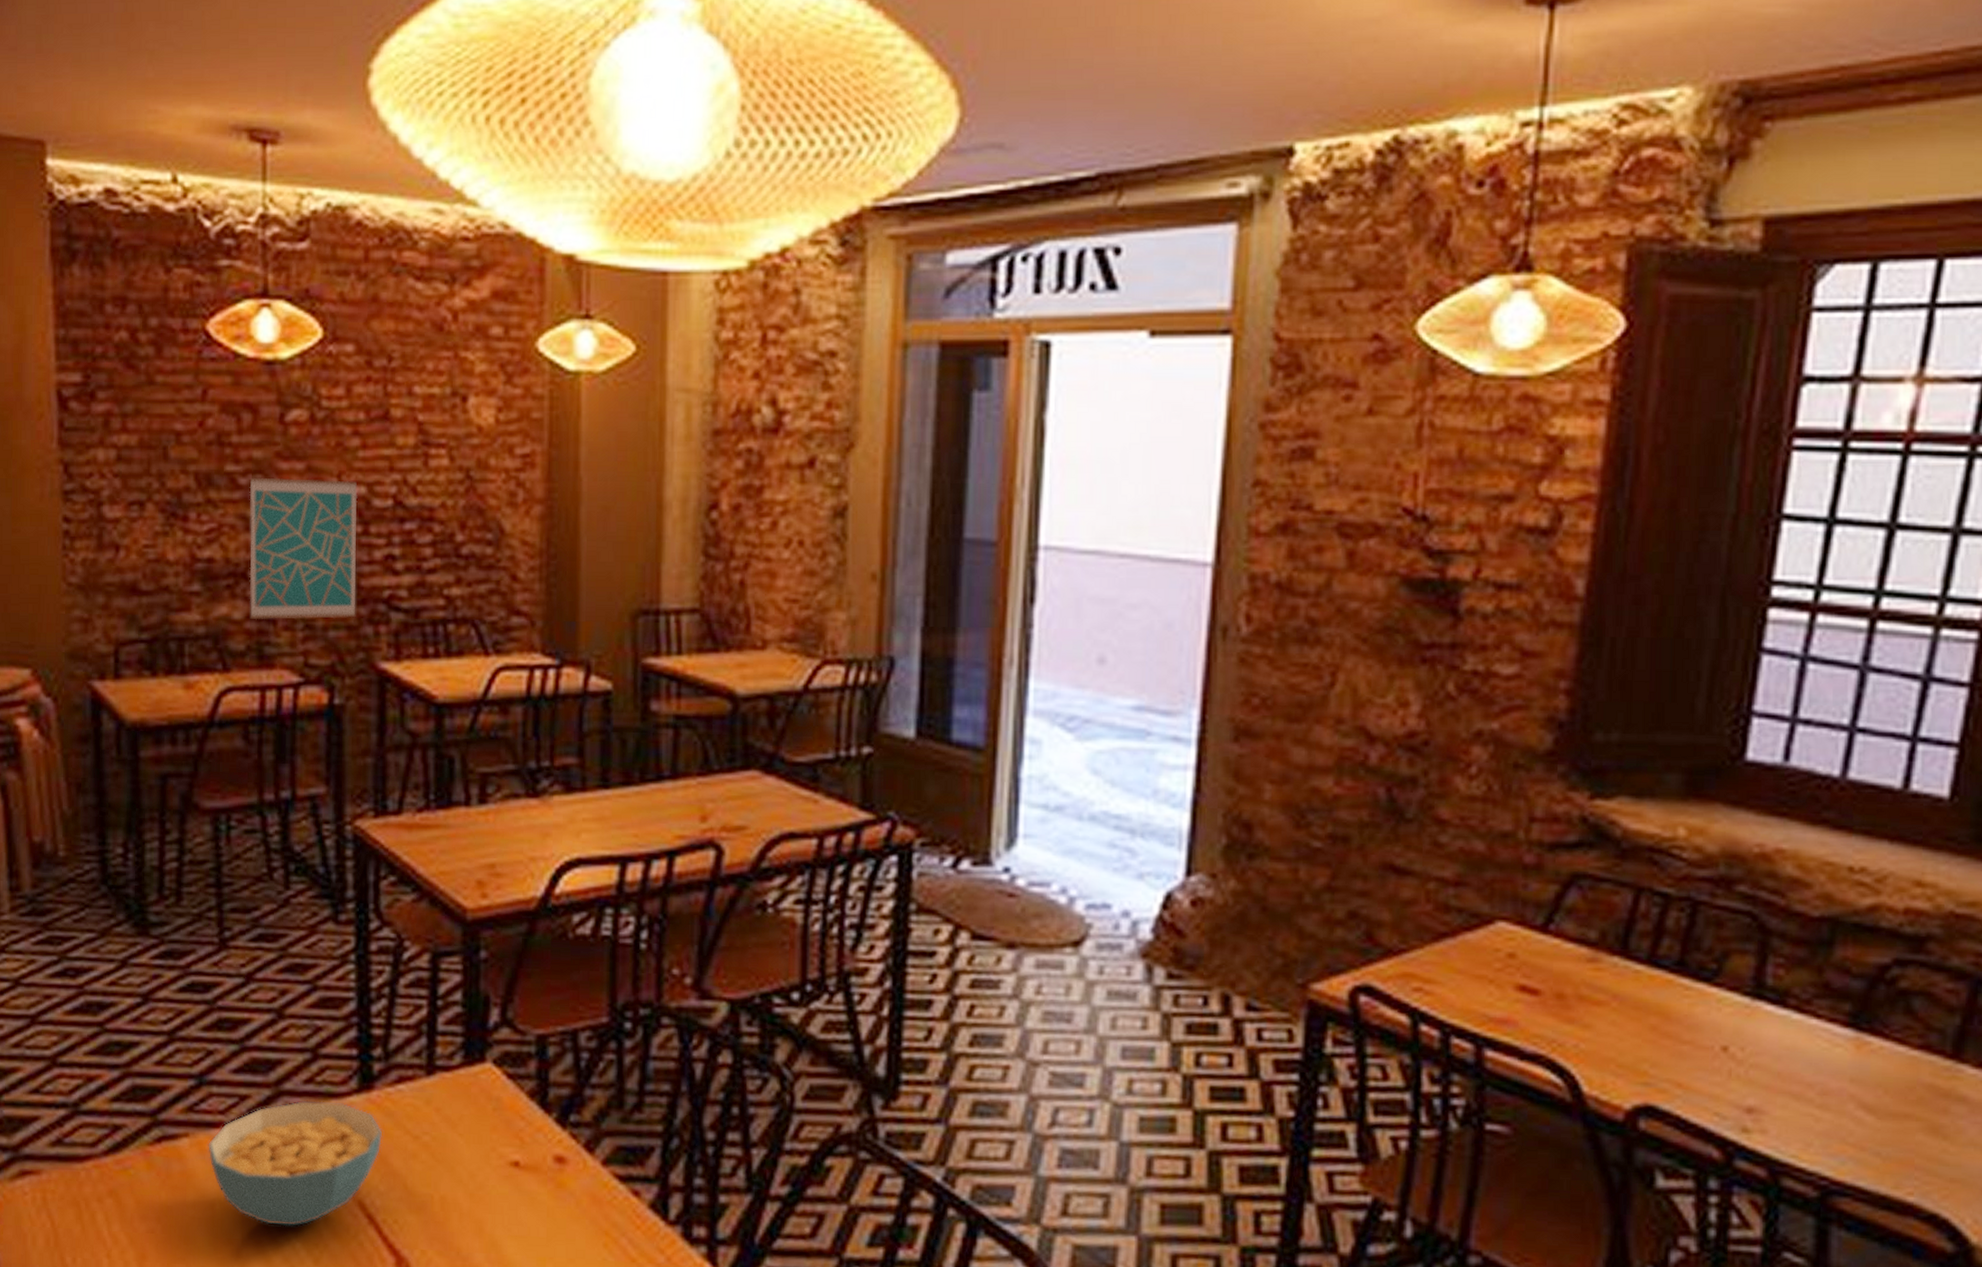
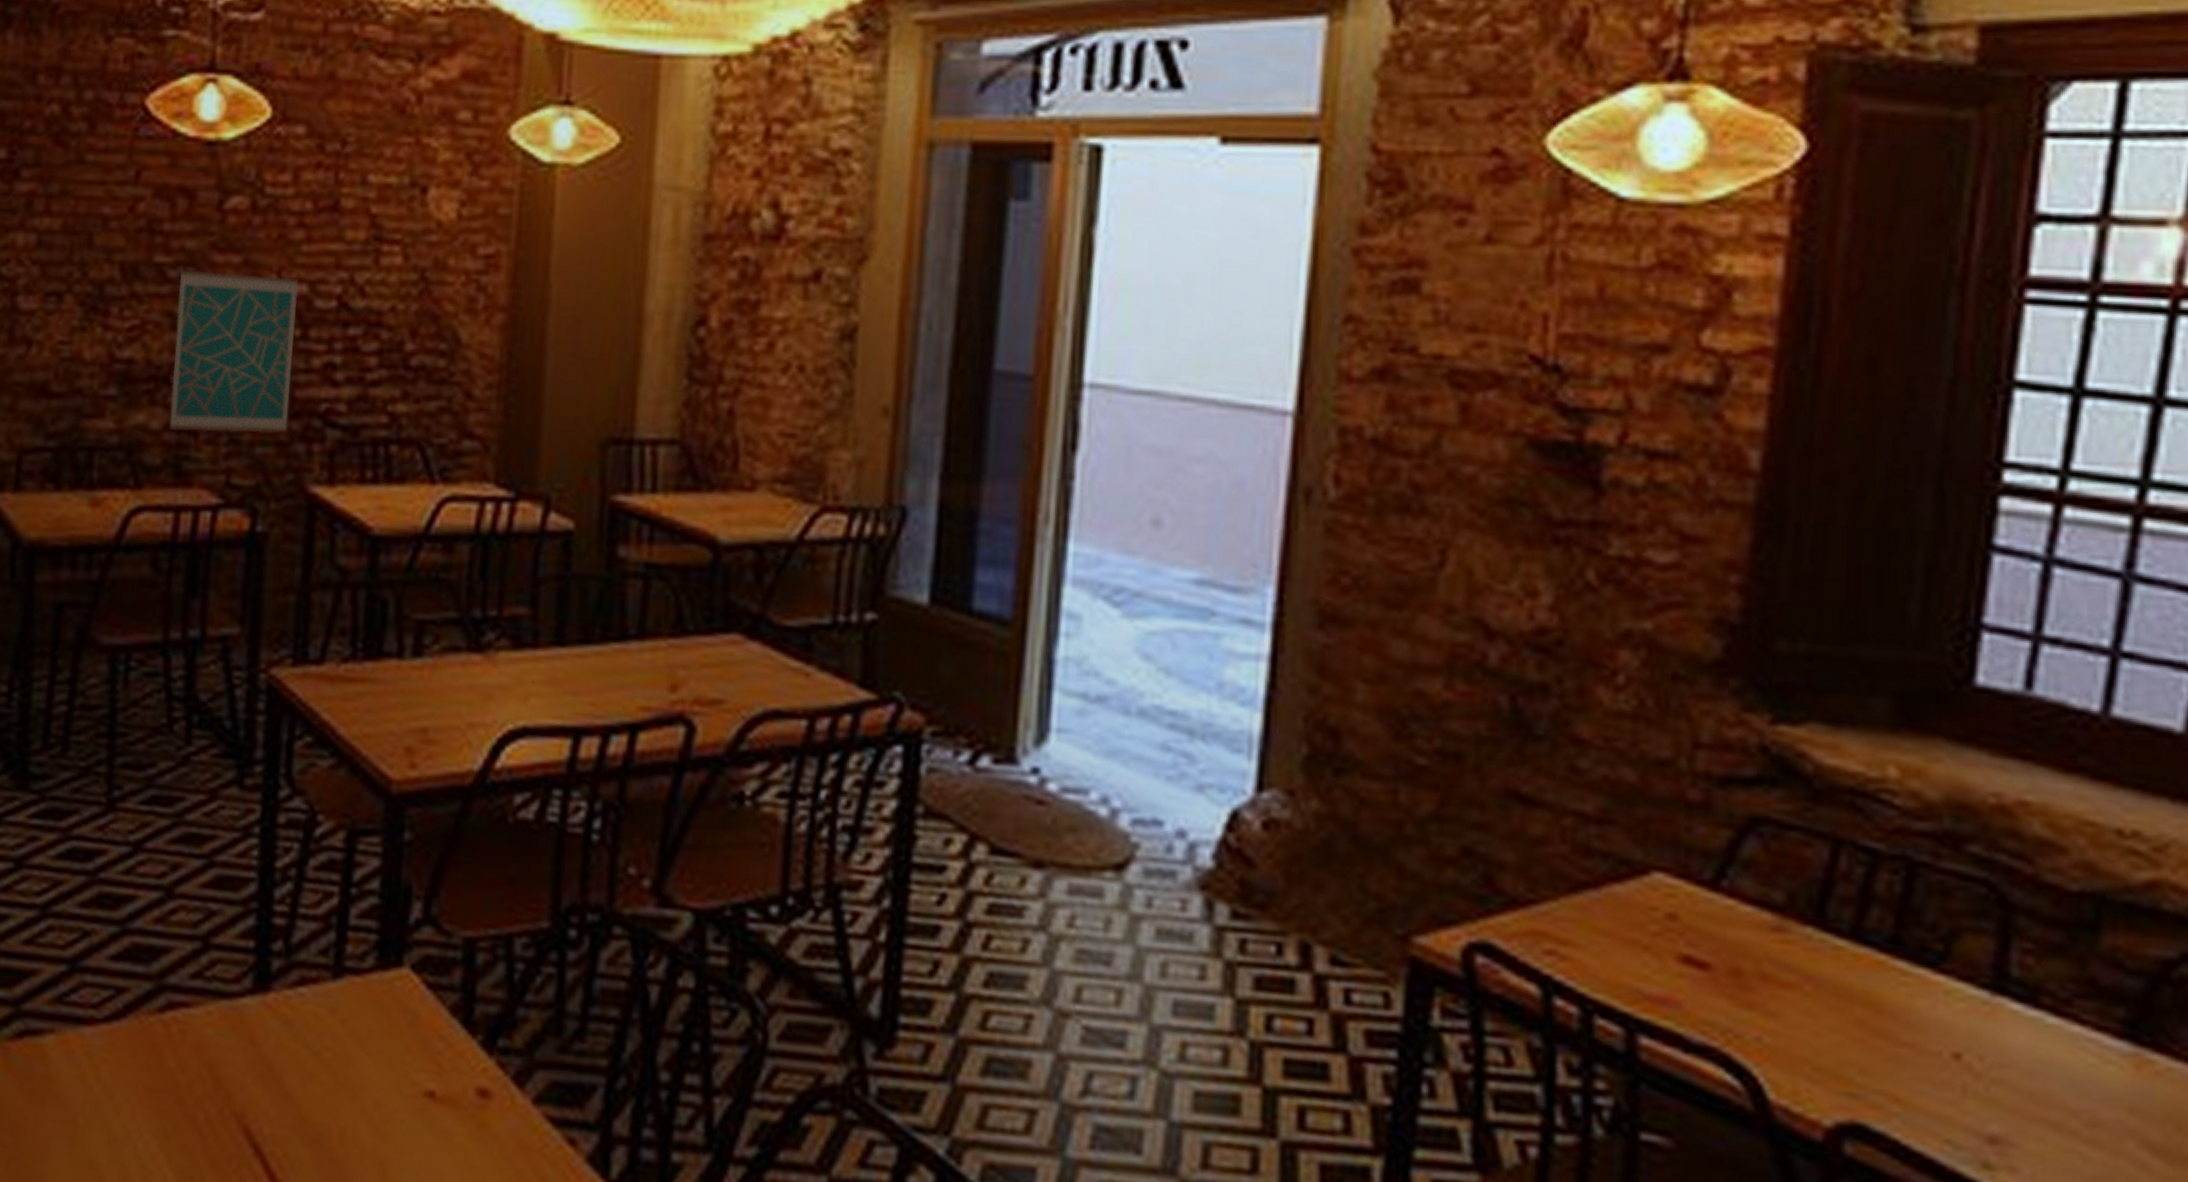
cereal bowl: present [208,1101,383,1227] -> none [75,999,278,1153]

